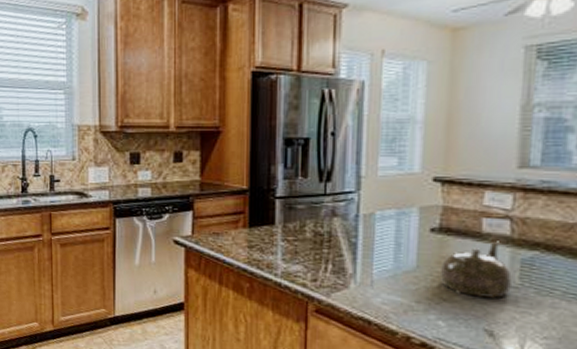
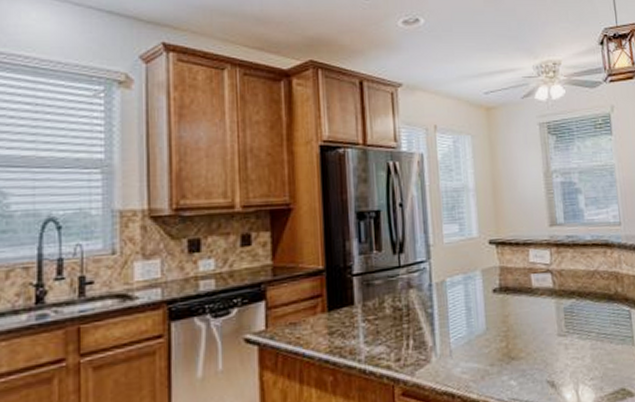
teapot: present [439,241,512,299] -> none [505,294,561,351]

